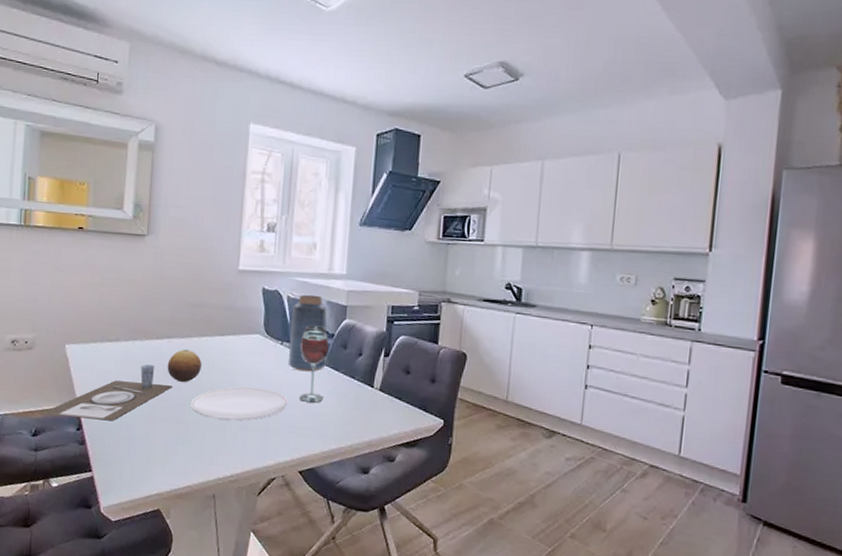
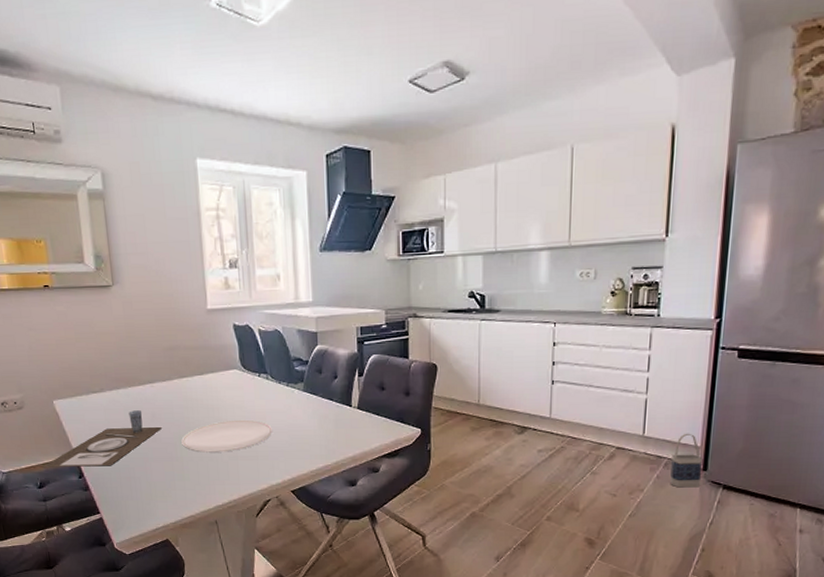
fruit: present [167,349,202,383] -> none [153,392,186,424]
vase: present [287,294,327,372] -> none [265,325,304,399]
wineglass: present [300,325,329,403] -> none [276,354,305,427]
bag: none [706,458,741,521] -> present [670,433,702,488]

